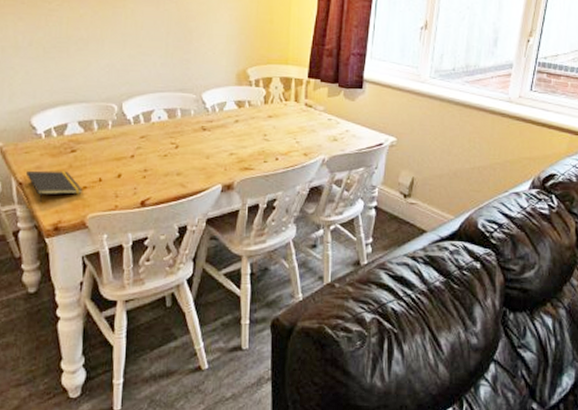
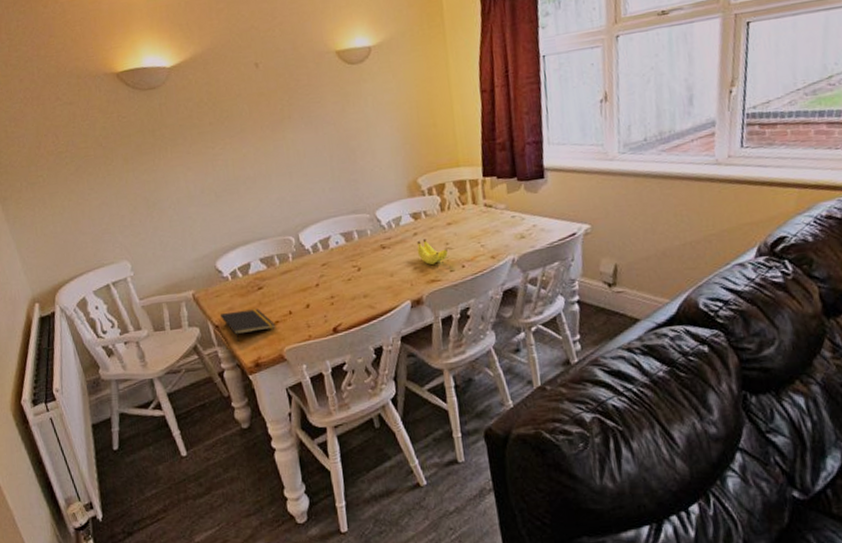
banana: none [235,127,264,153] -> present [417,239,448,265]

